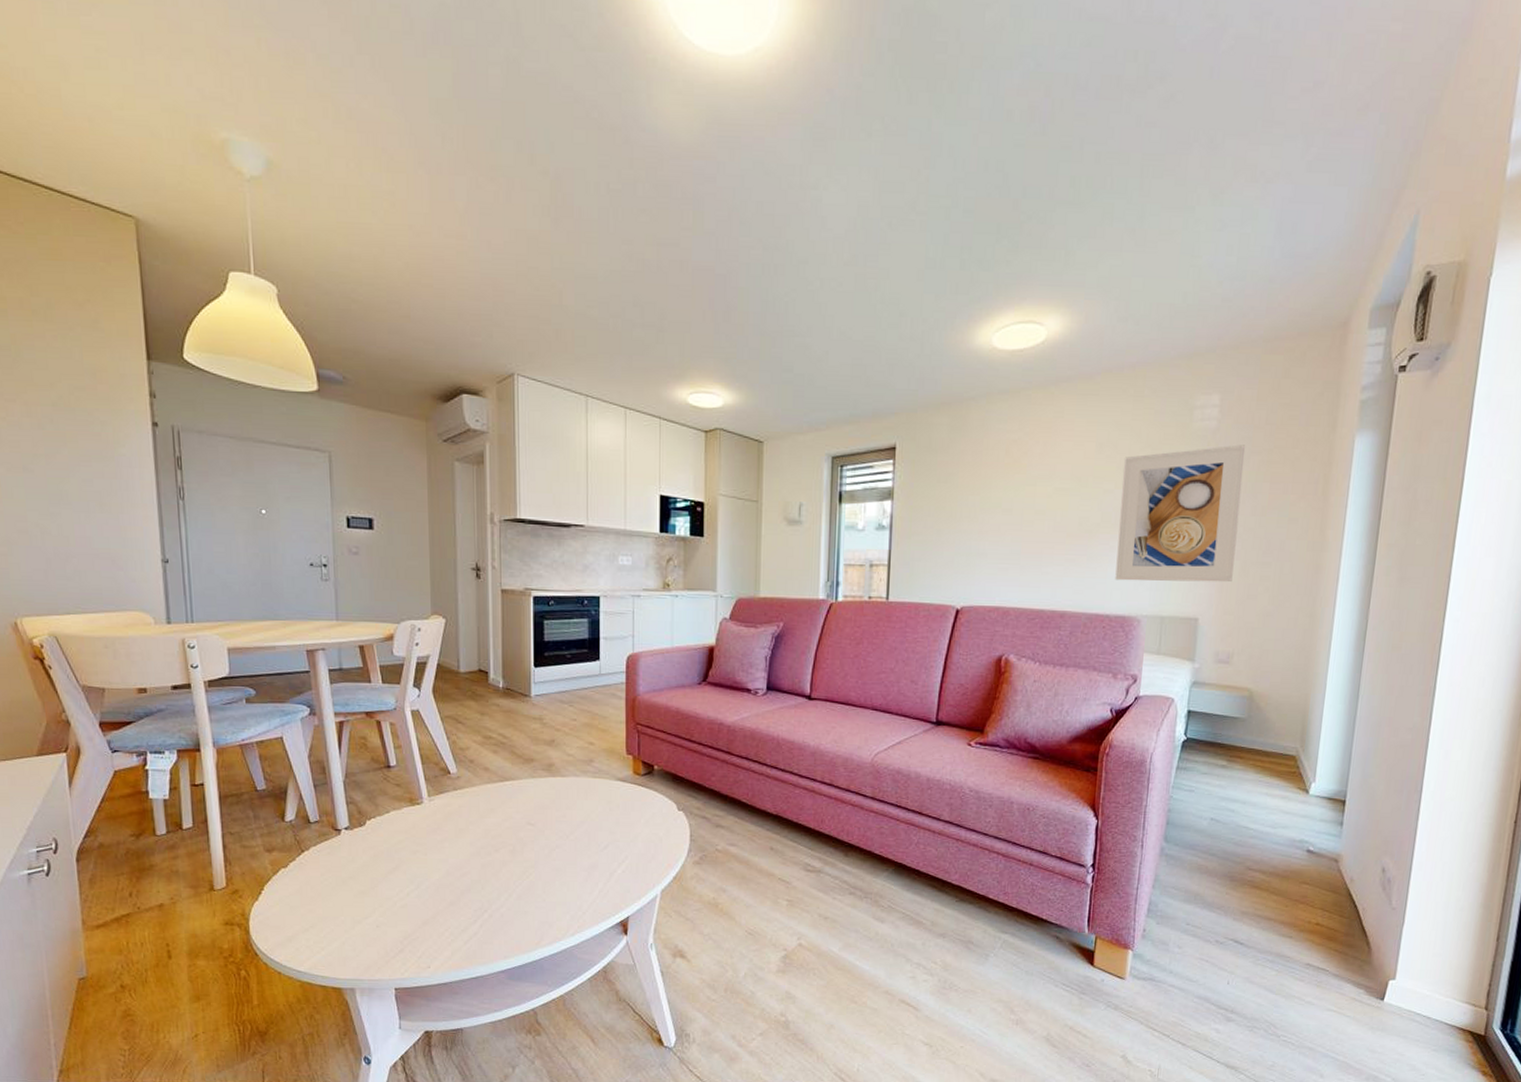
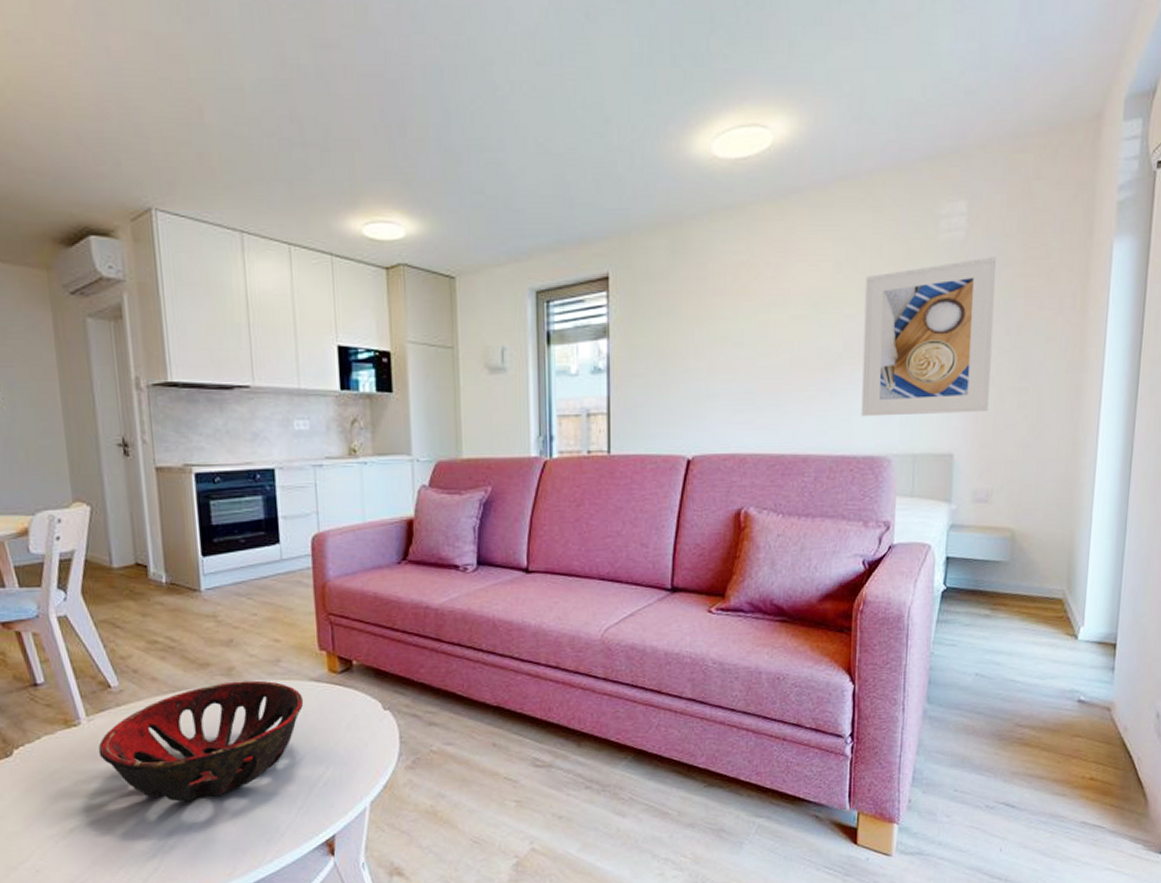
decorative bowl: none [436,776,610,877] -> present [98,680,304,802]

